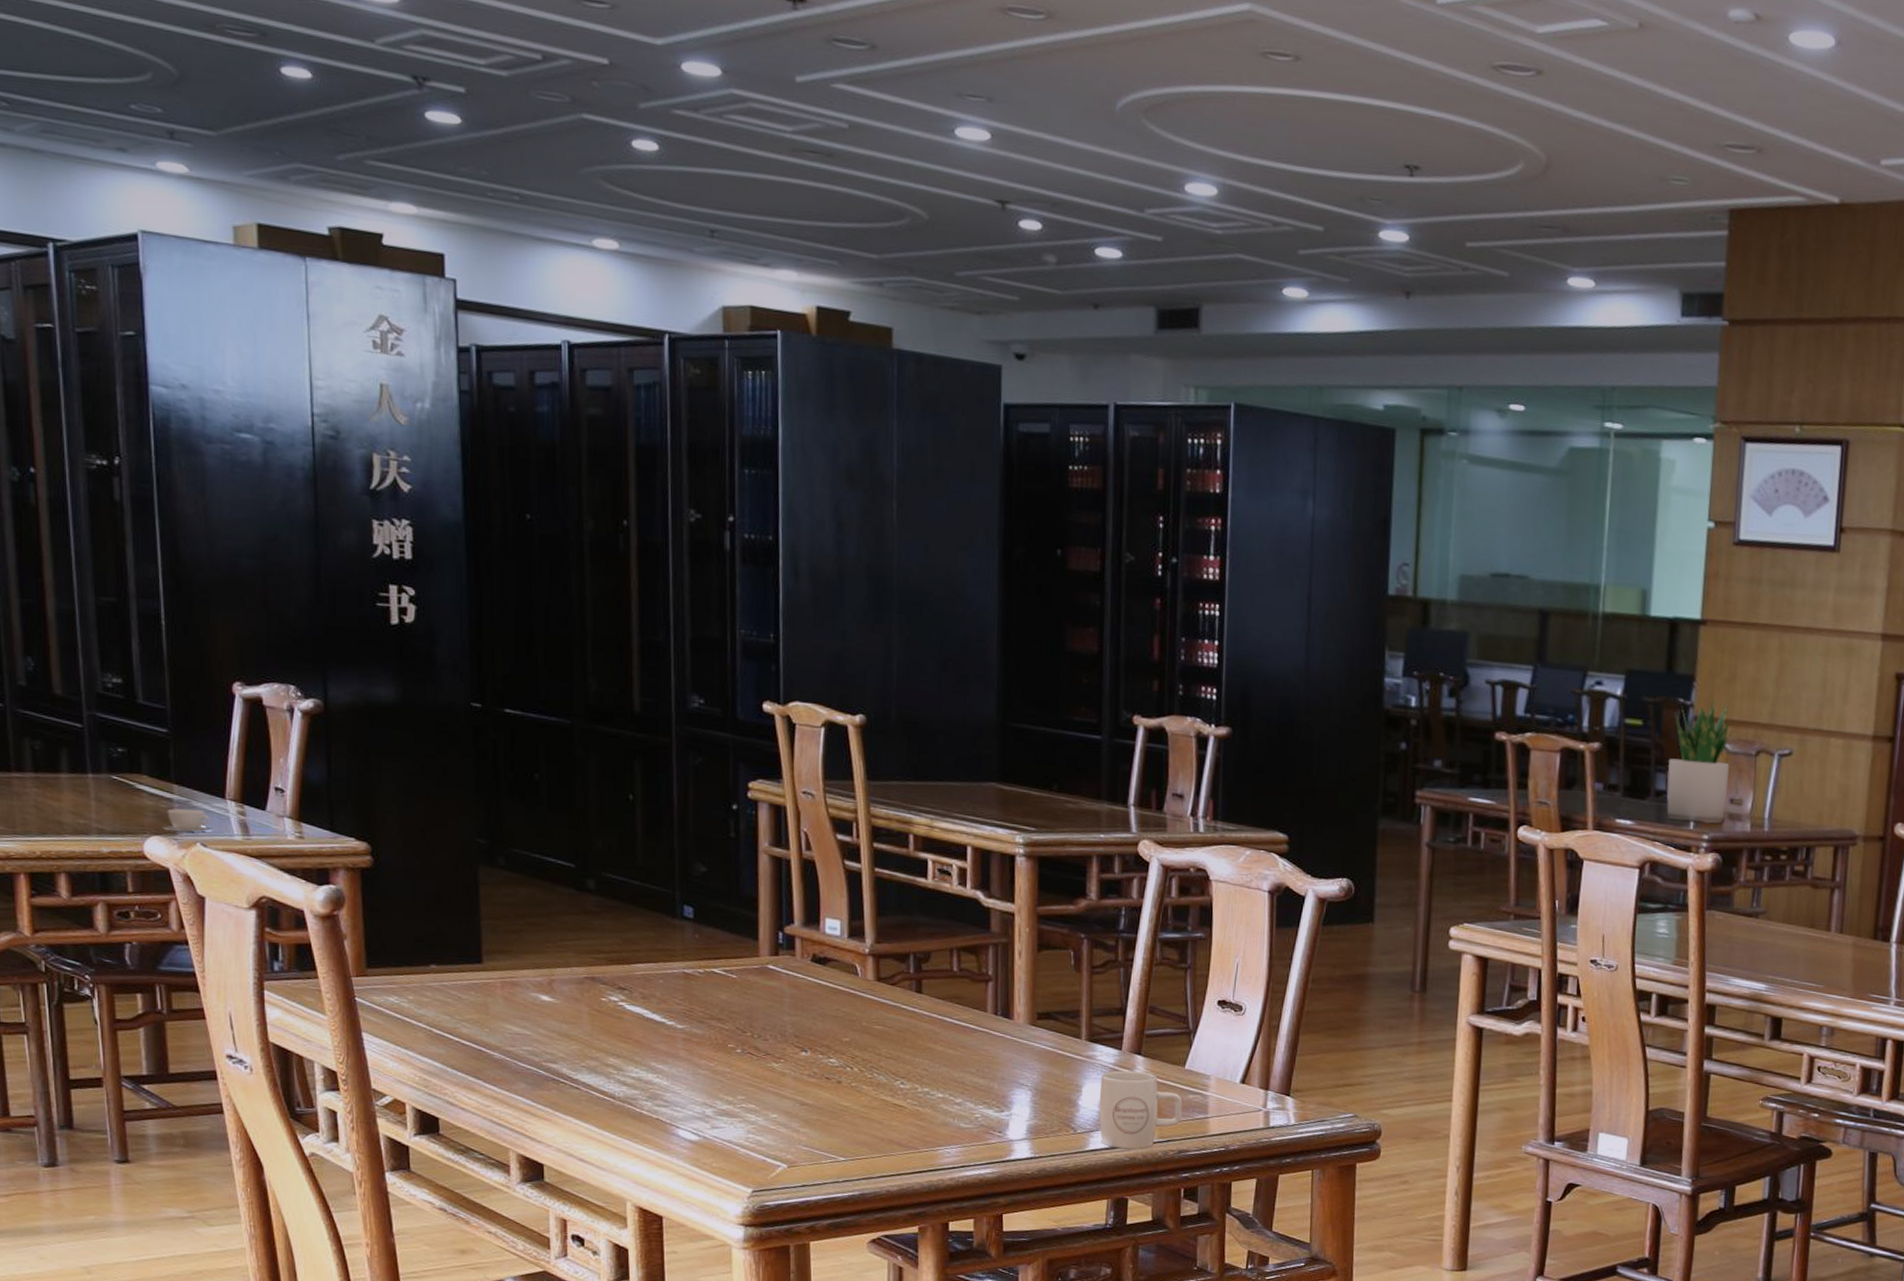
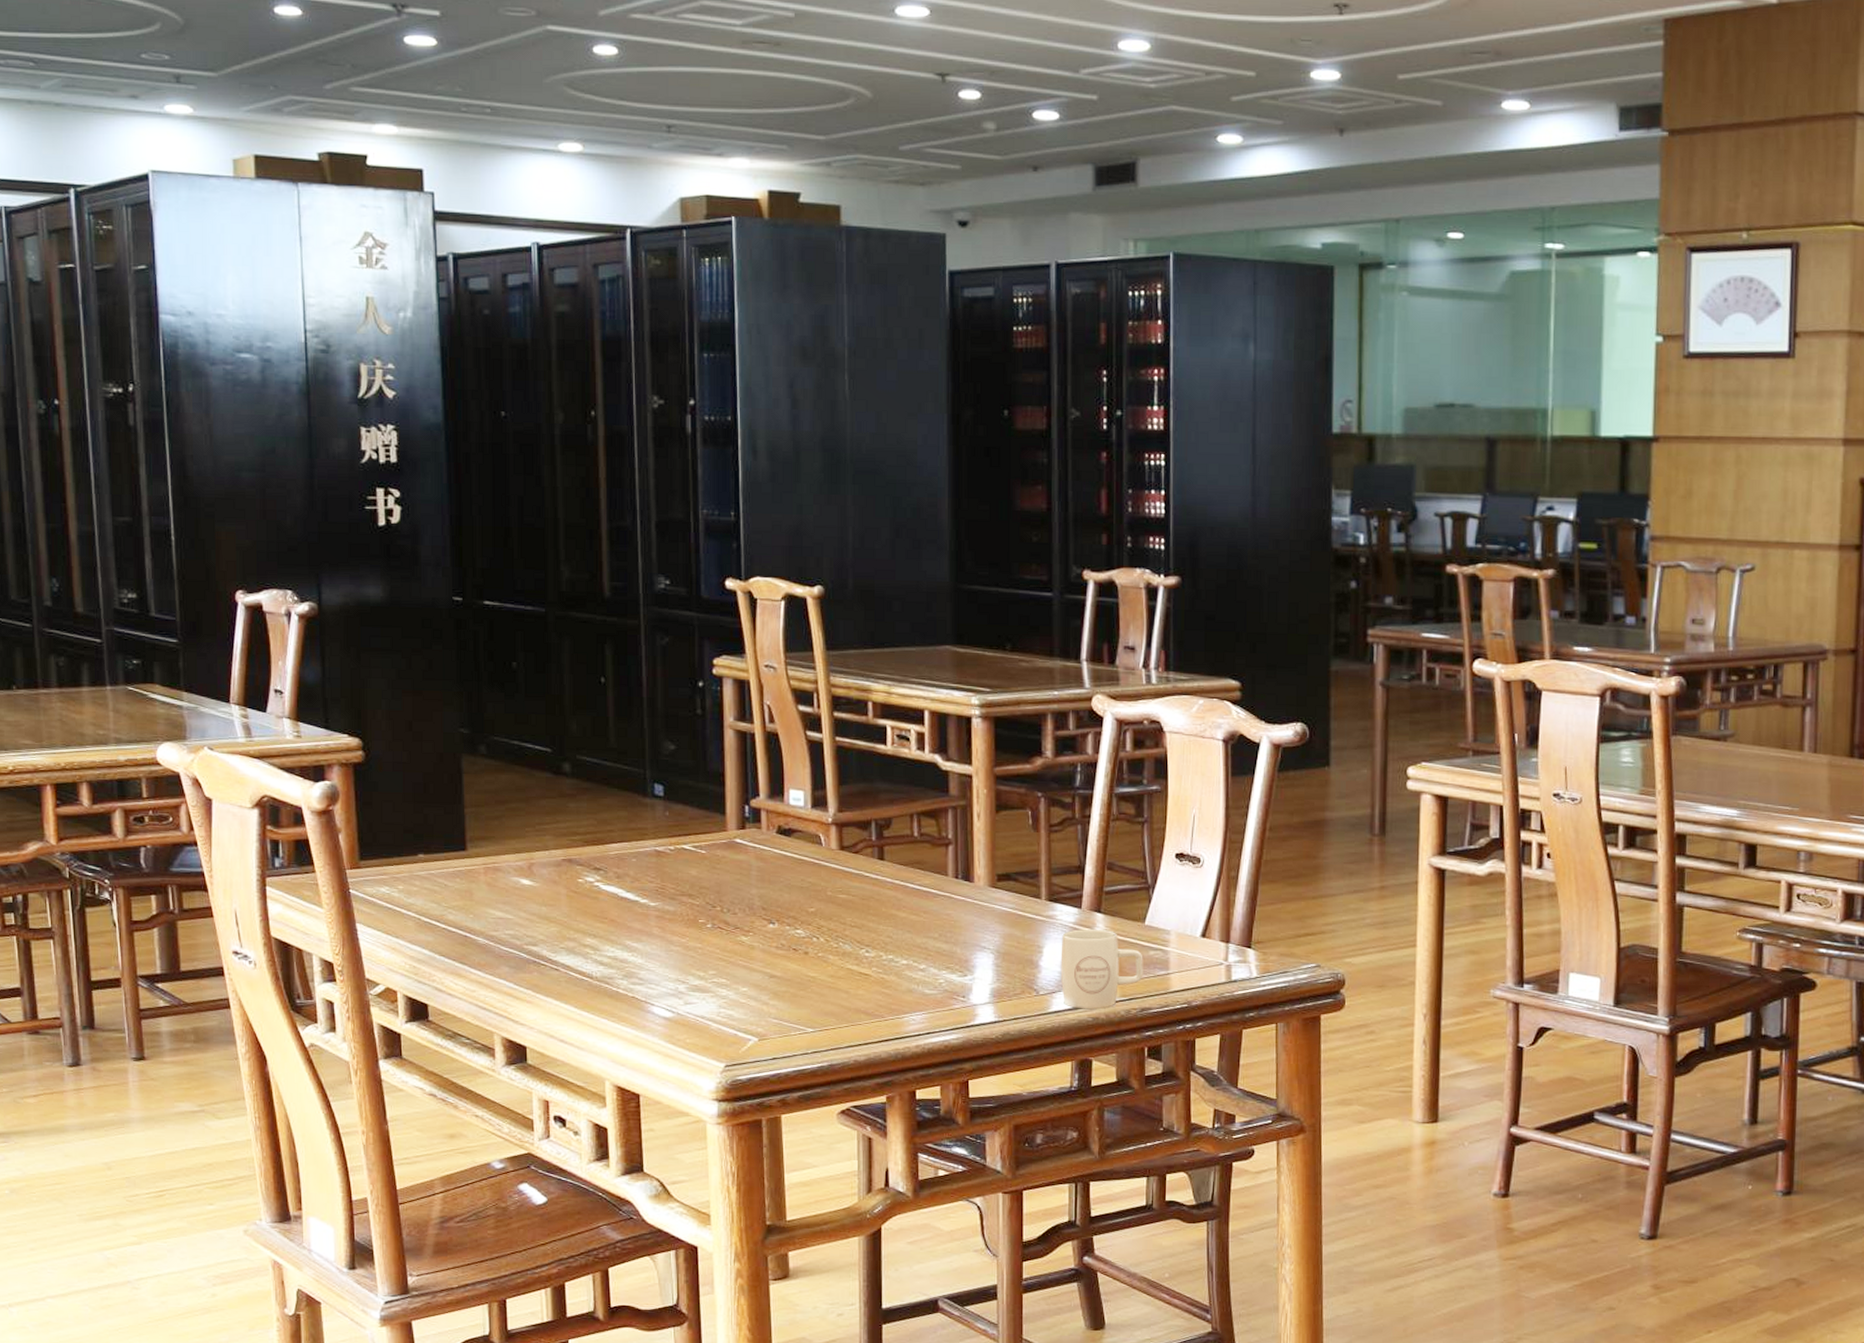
teacup: present [162,808,213,832] -> none [173,714,218,737]
planter: present [1666,700,1734,825] -> none [1625,518,1693,646]

